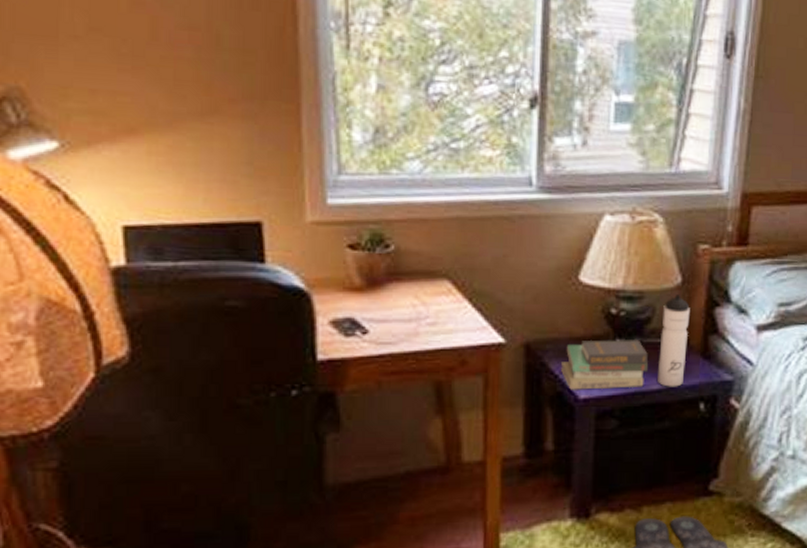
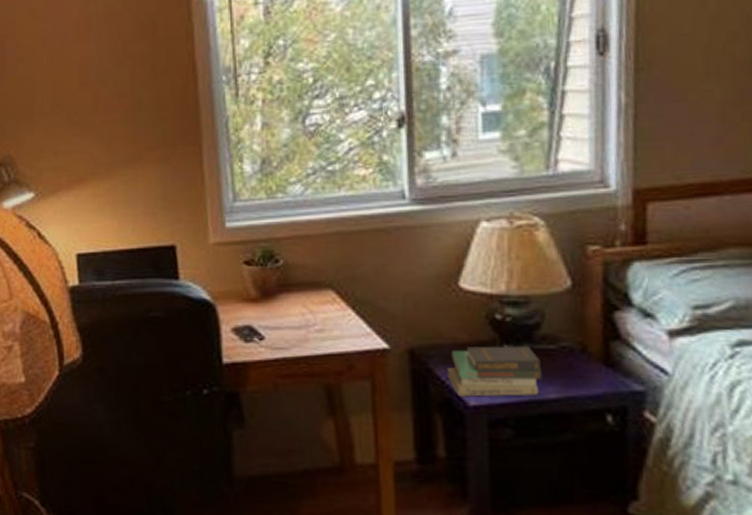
water bottle: present [656,295,690,387] -> none [552,299,585,397]

